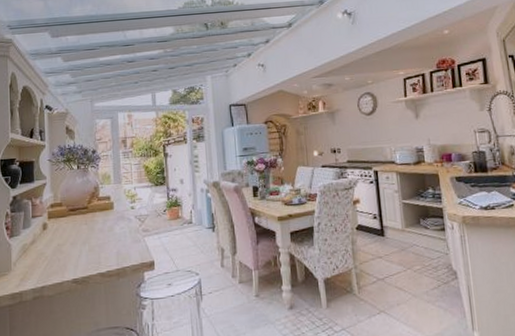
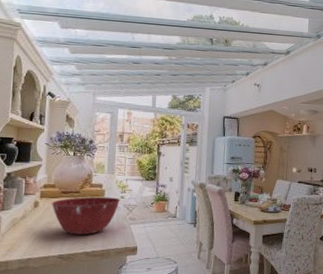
mixing bowl: none [59,209,130,256] -> present [51,196,120,235]

